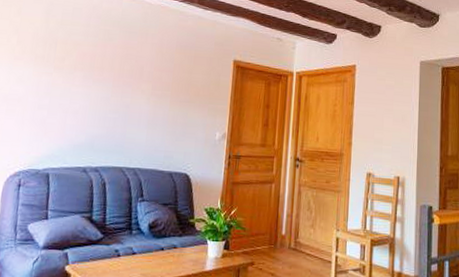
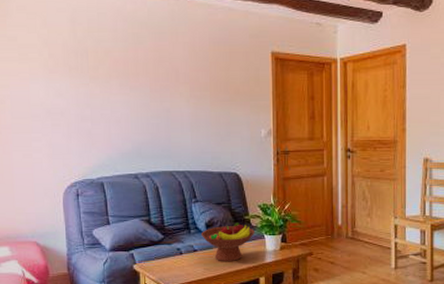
fruit bowl: none [142,225,198,268] -> present [200,222,254,262]

